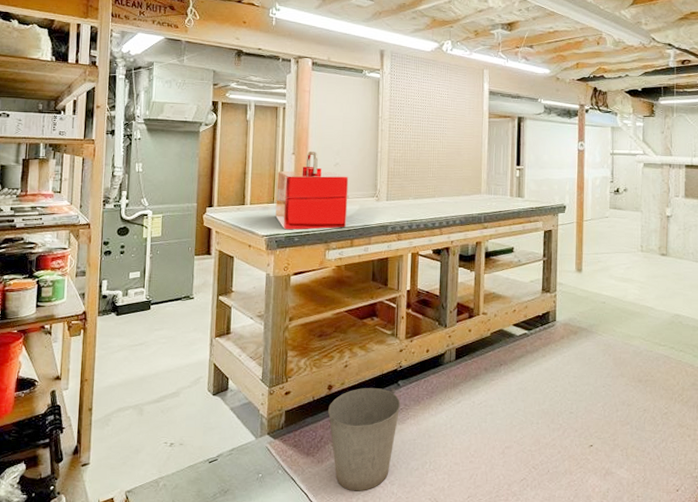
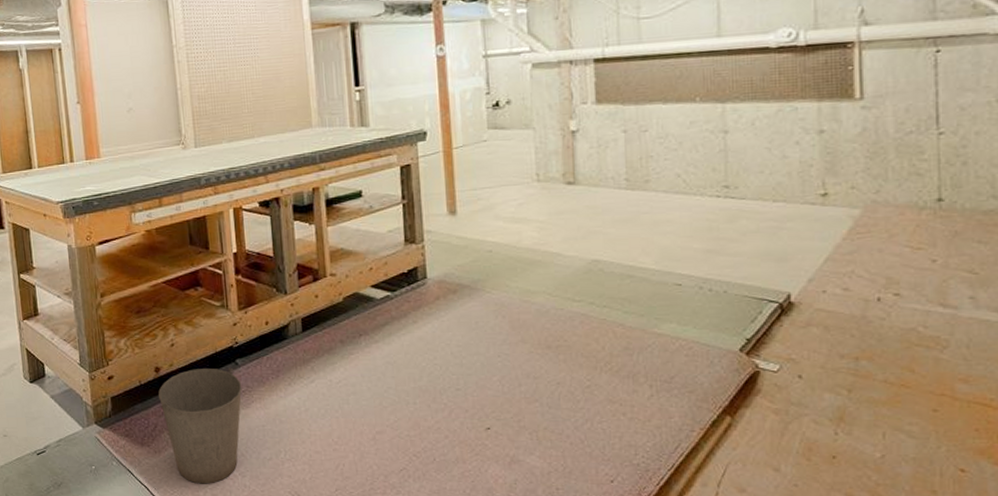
toolbox: present [275,150,349,230] -> none [63,96,152,193]

